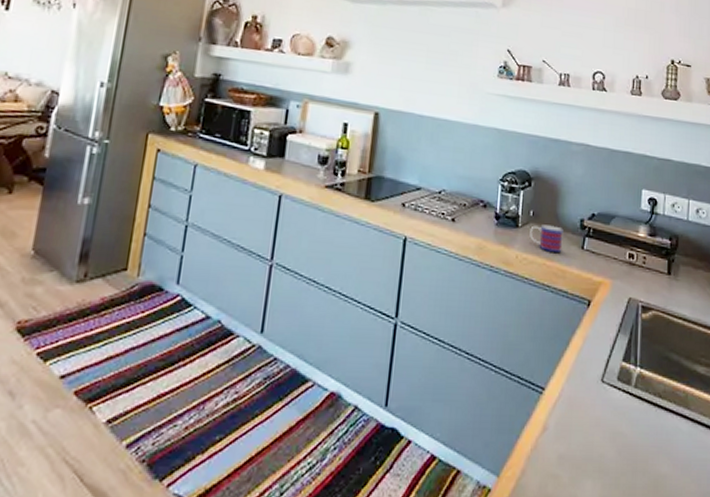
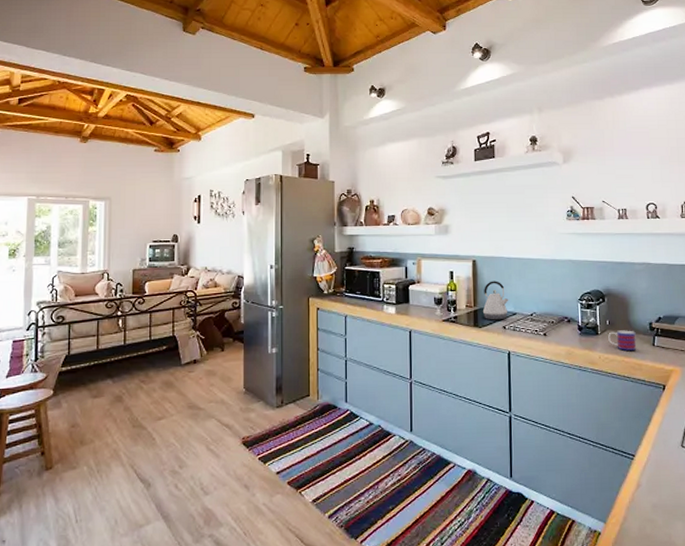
kettle: none [378,142,414,195] -> present [482,281,509,320]

